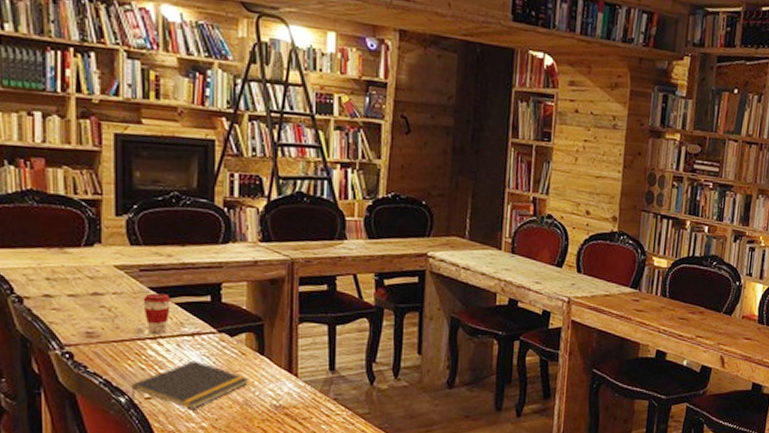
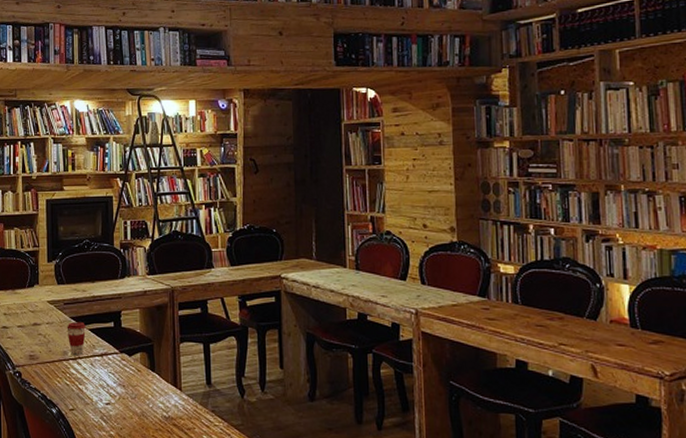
notepad: present [131,360,249,409] -> none [60,377,144,419]

